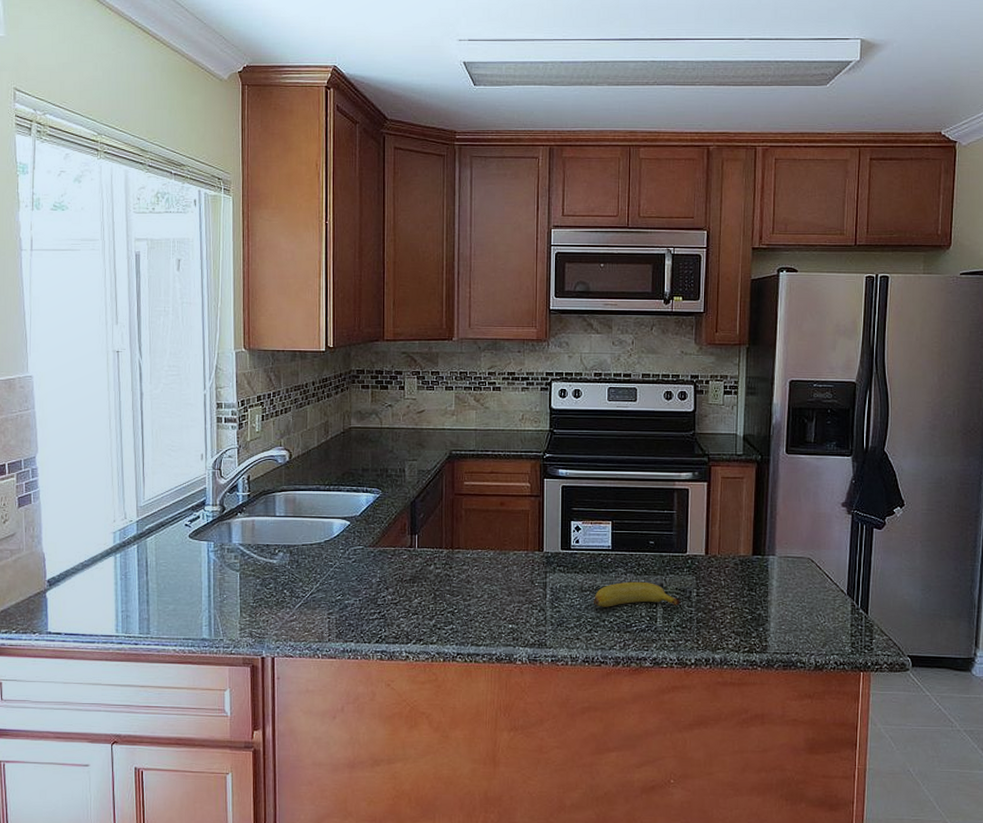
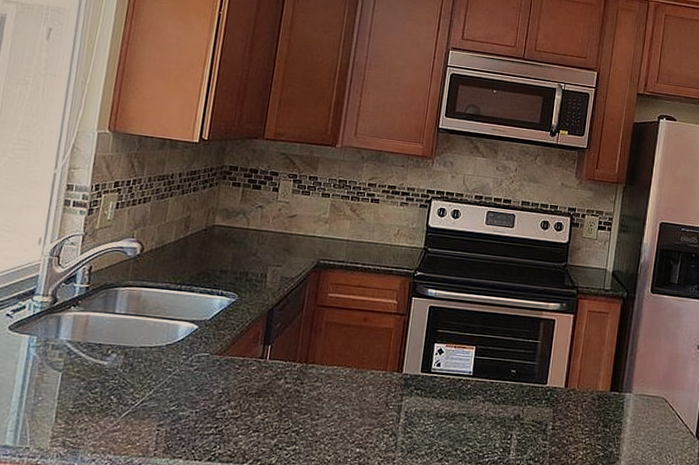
banana: present [594,581,681,607] -> none [448,410,536,438]

